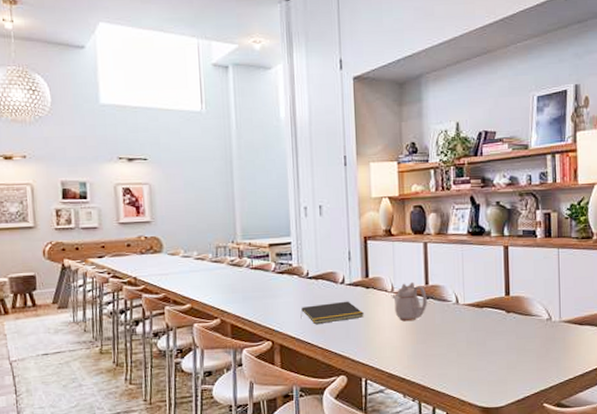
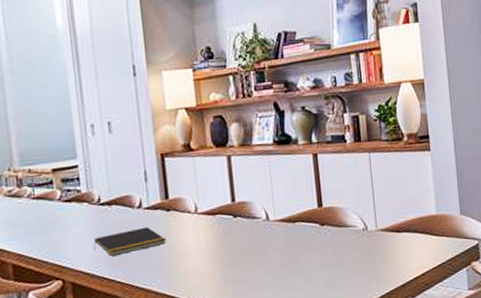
teapot: present [392,281,427,321] -> none [196,199,236,244]

